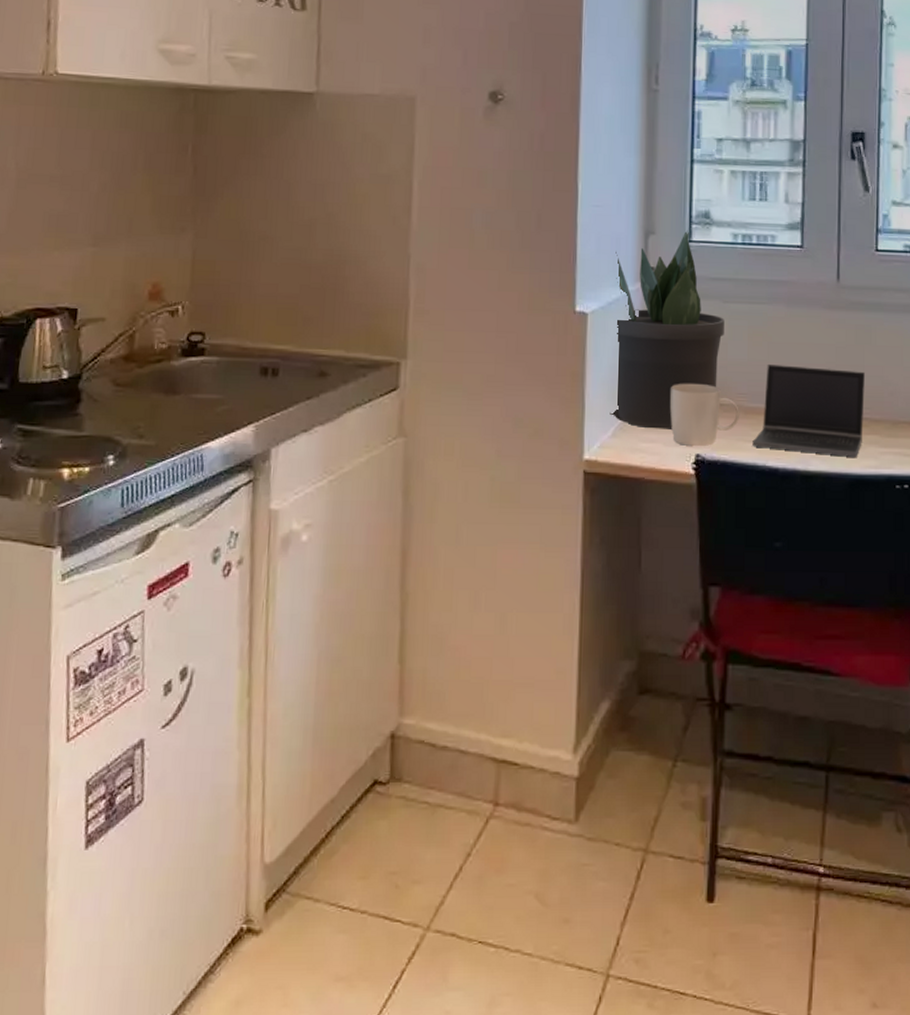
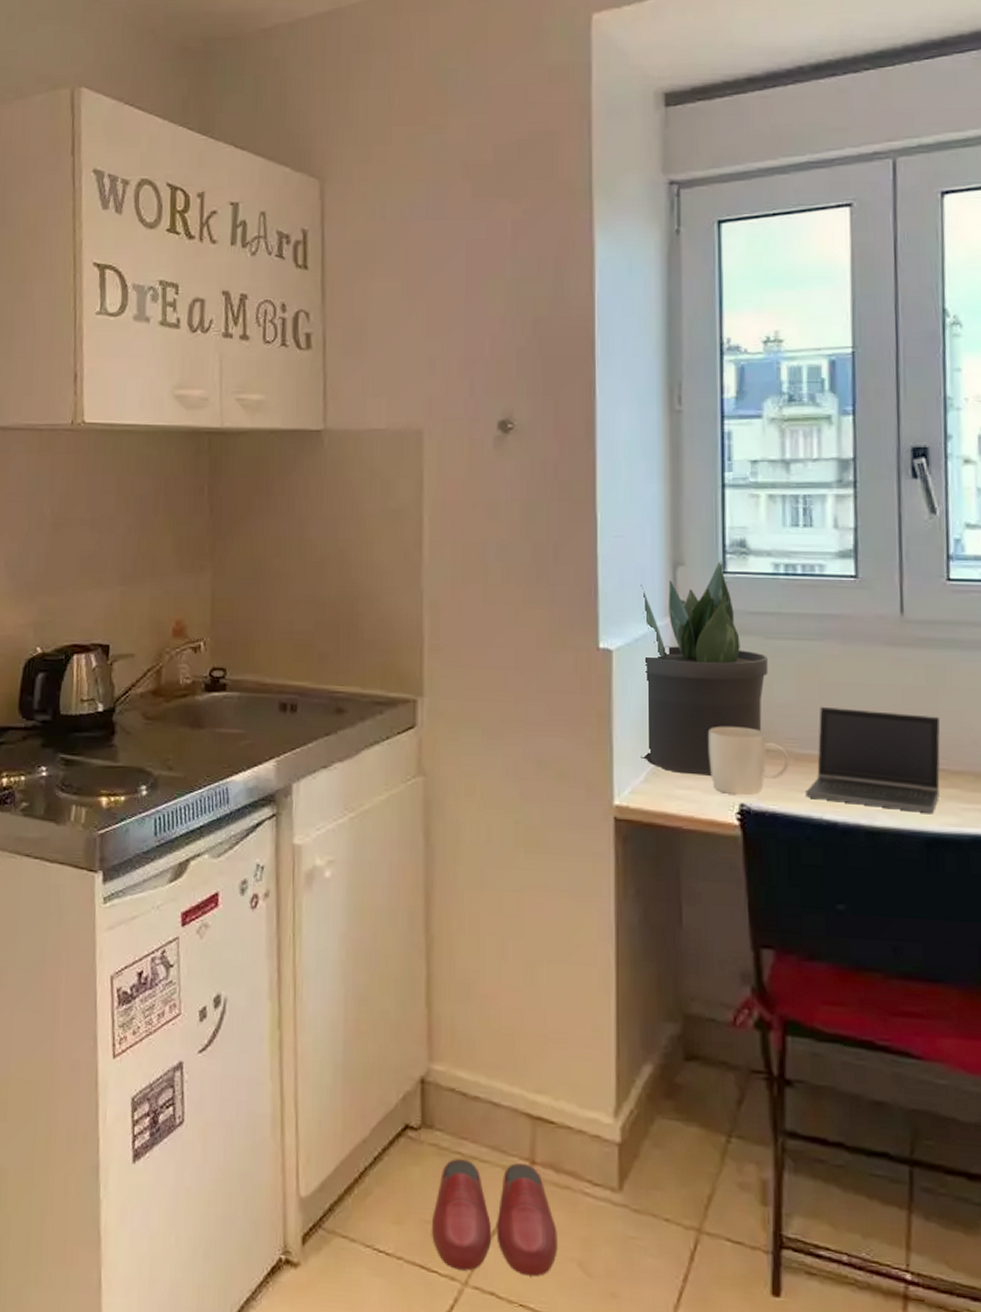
slippers: none [397,806,517,916] -> present [432,1158,557,1277]

